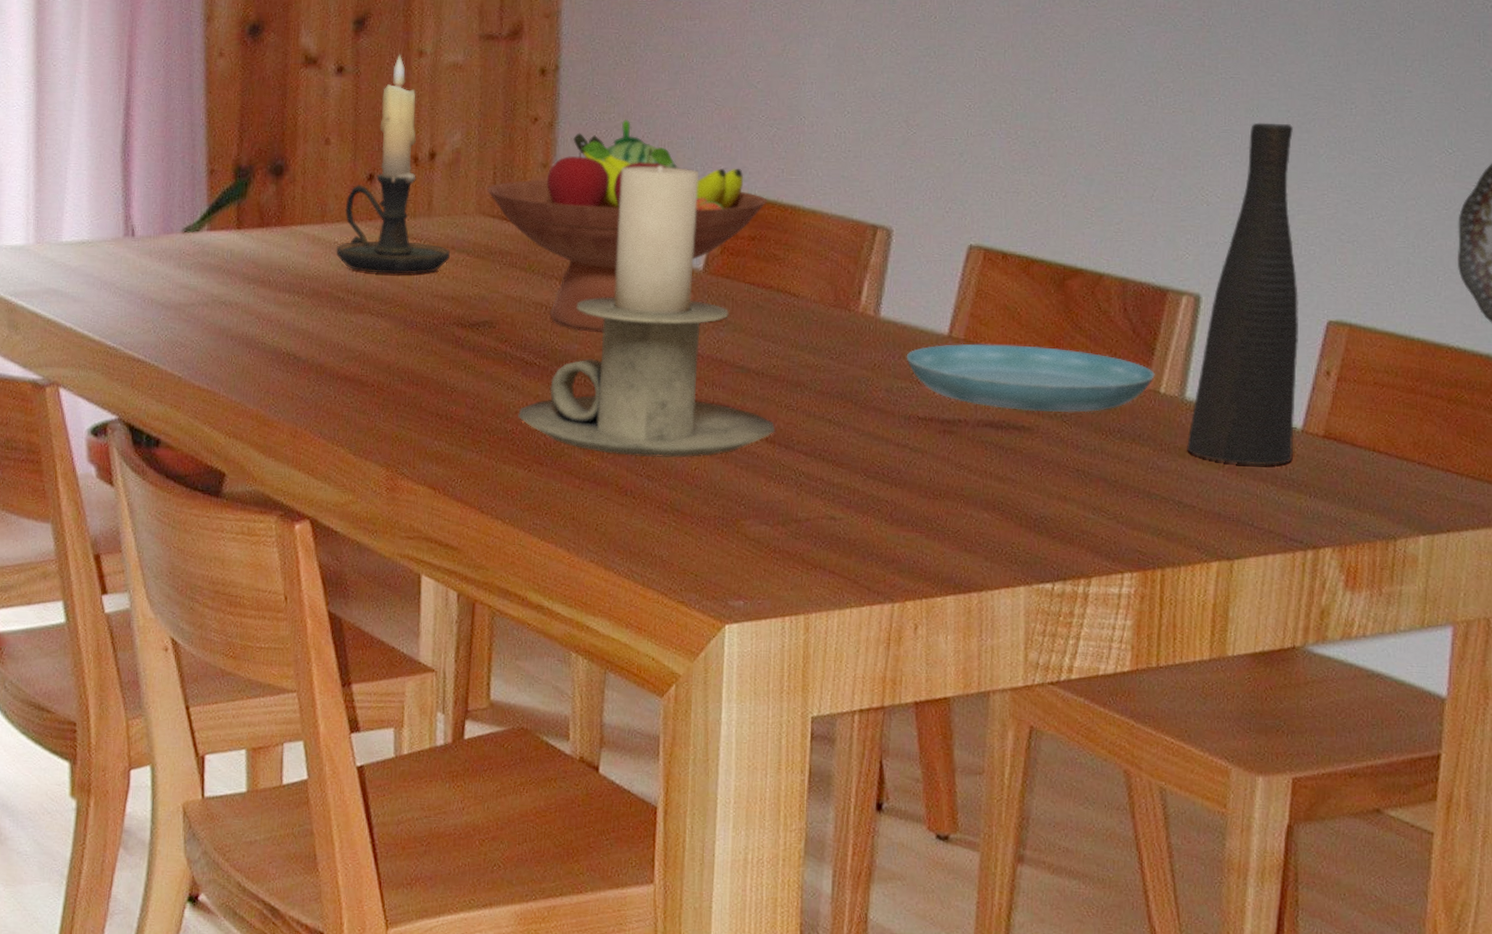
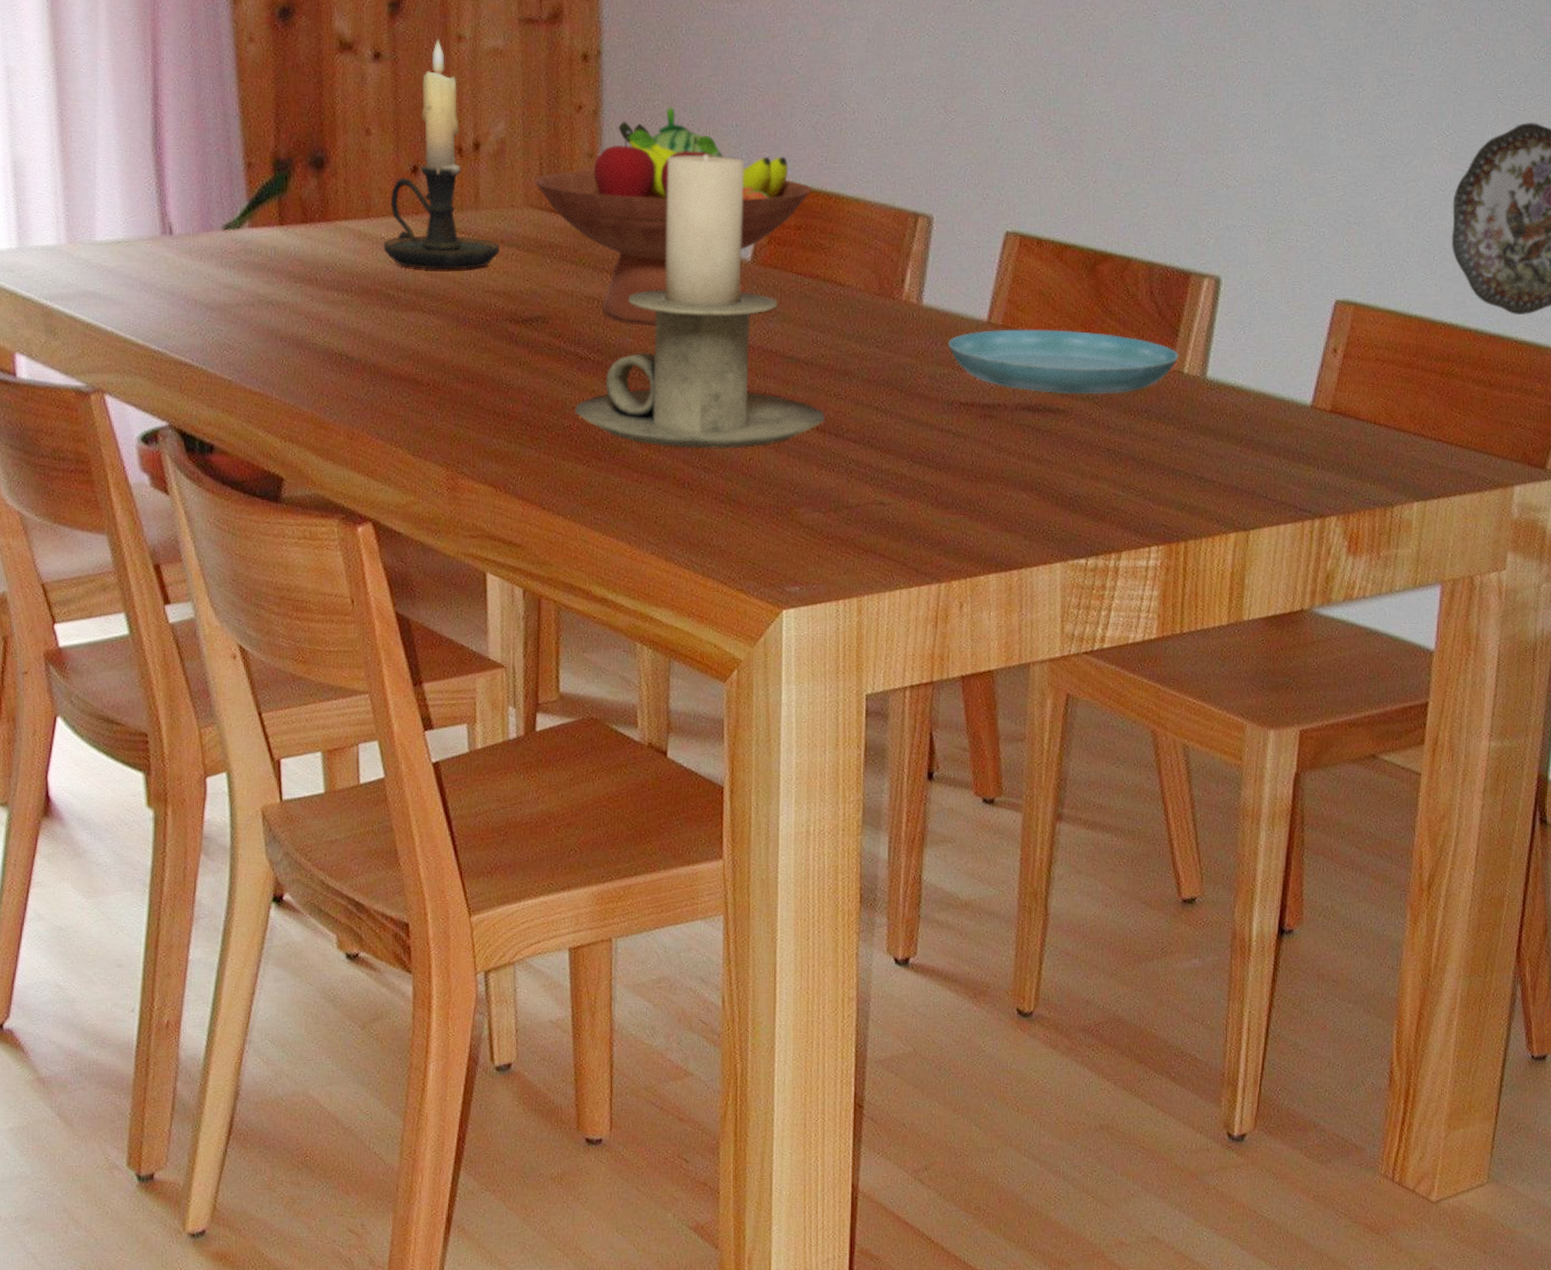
vase: present [1187,122,1299,466] -> none [1208,106,1310,441]

